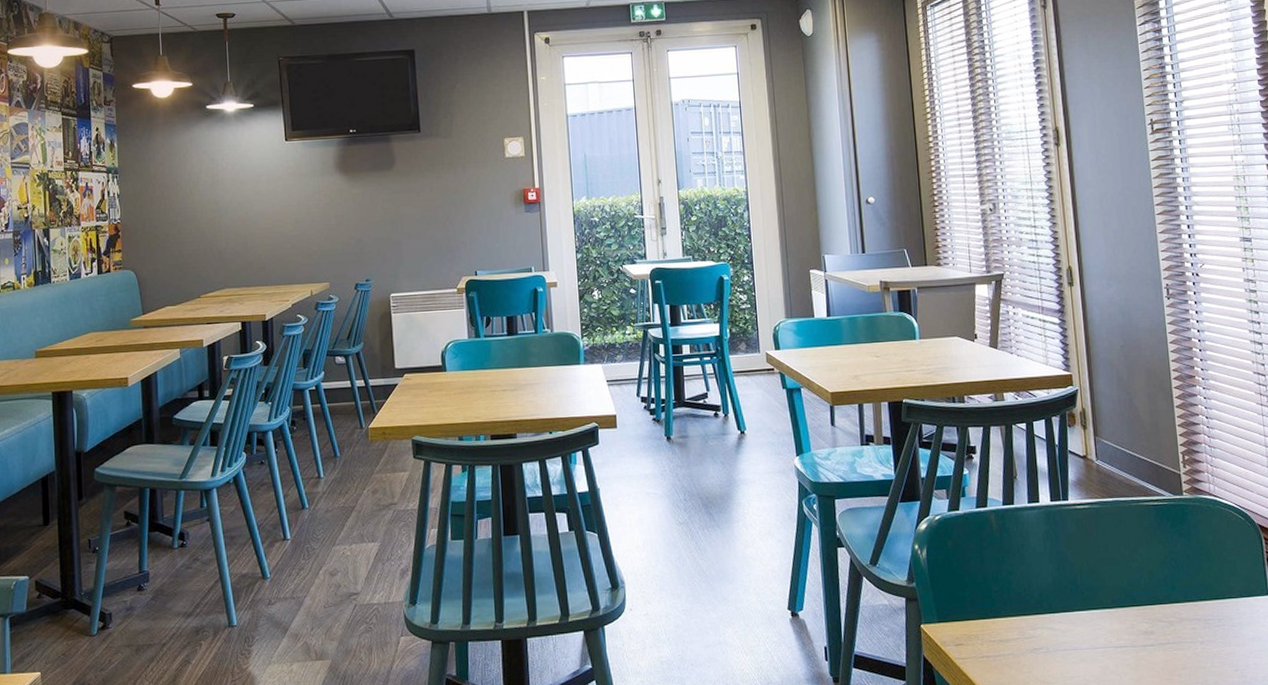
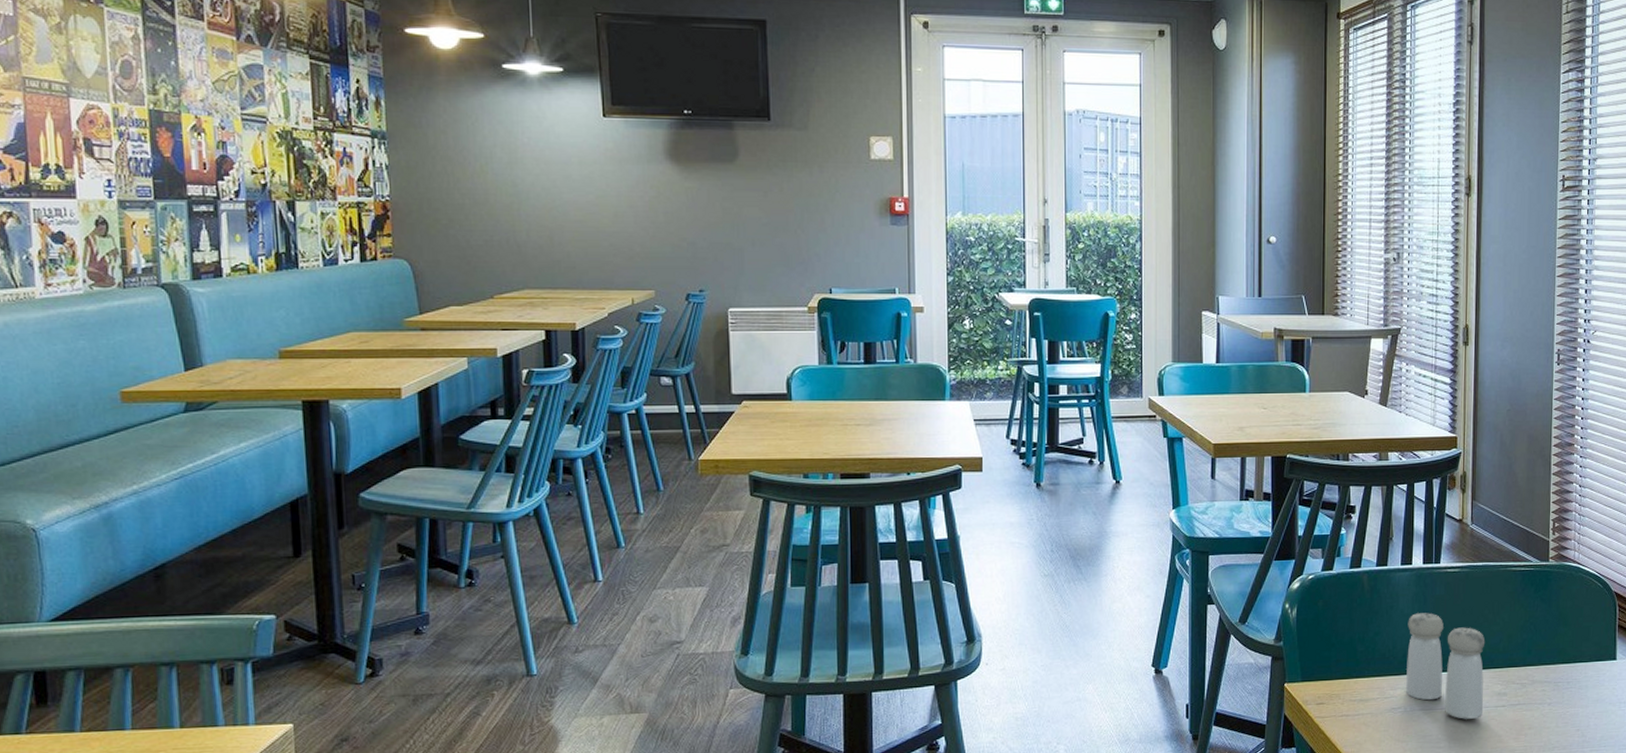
salt and pepper shaker: none [1041,550,1131,660] -> present [1406,613,1486,719]

